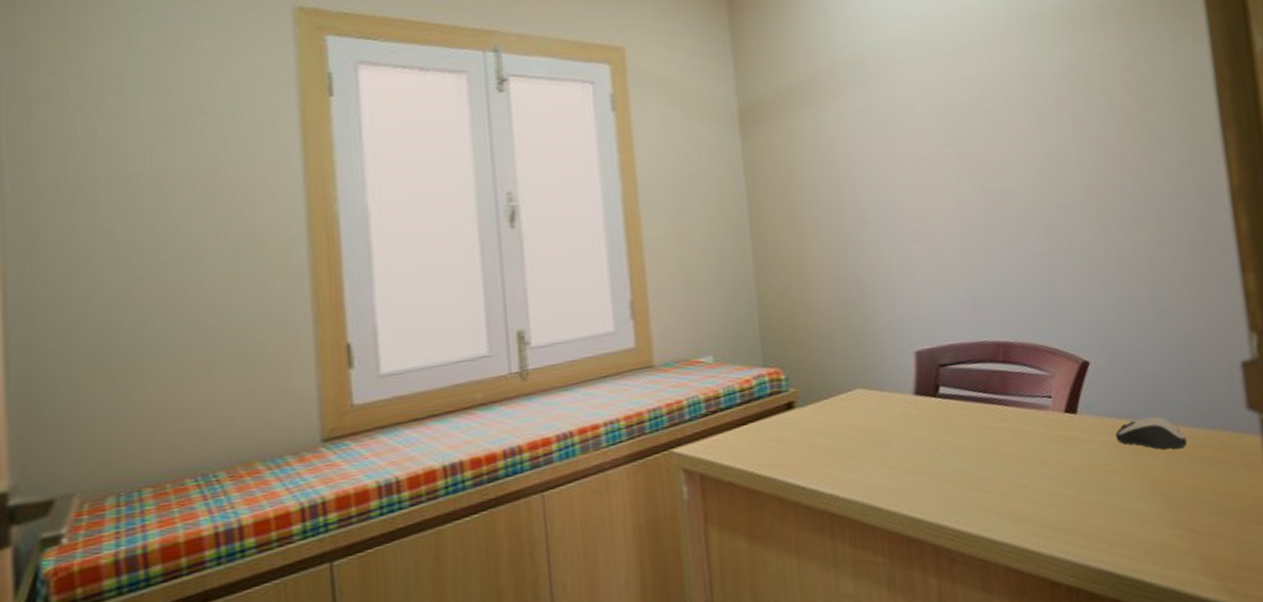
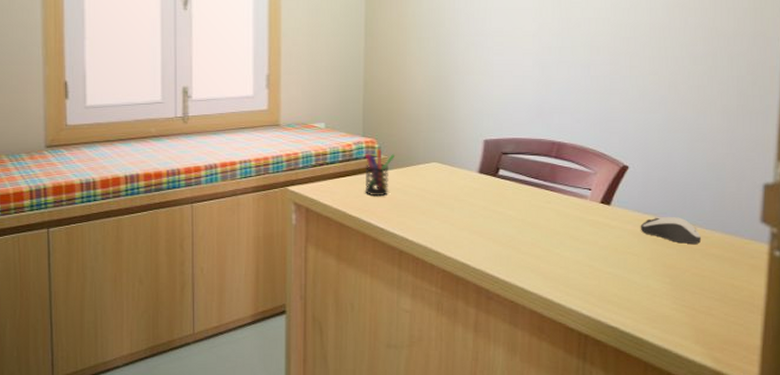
pen holder: none [769,379,809,445] -> present [365,148,396,195]

